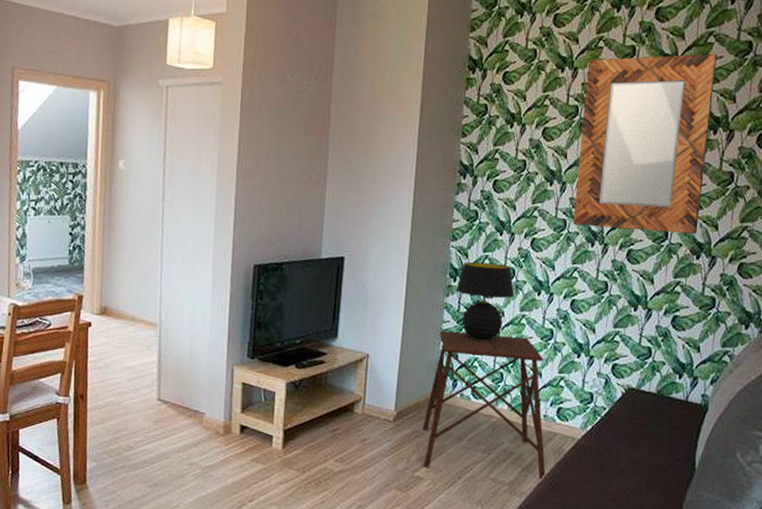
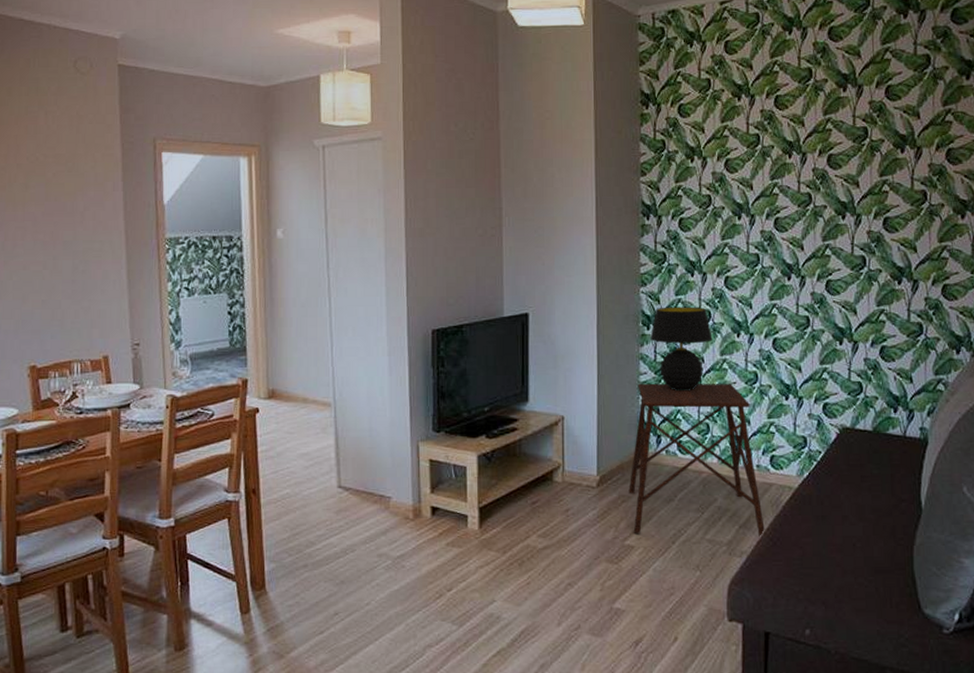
home mirror: present [573,53,717,234] -> none [764,70,896,259]

